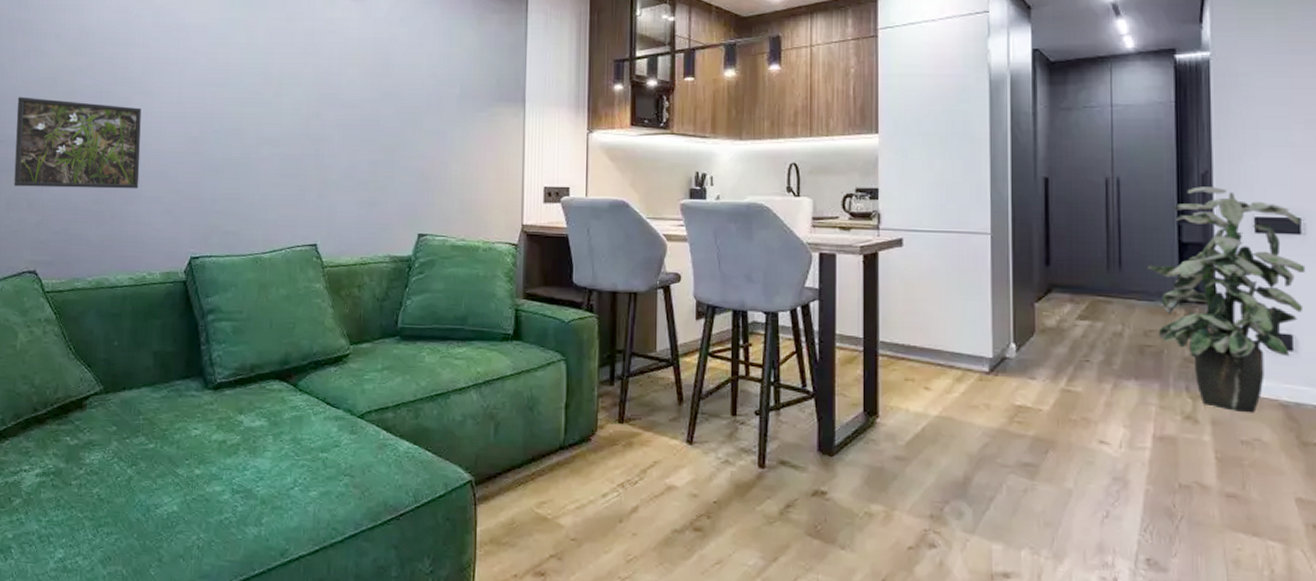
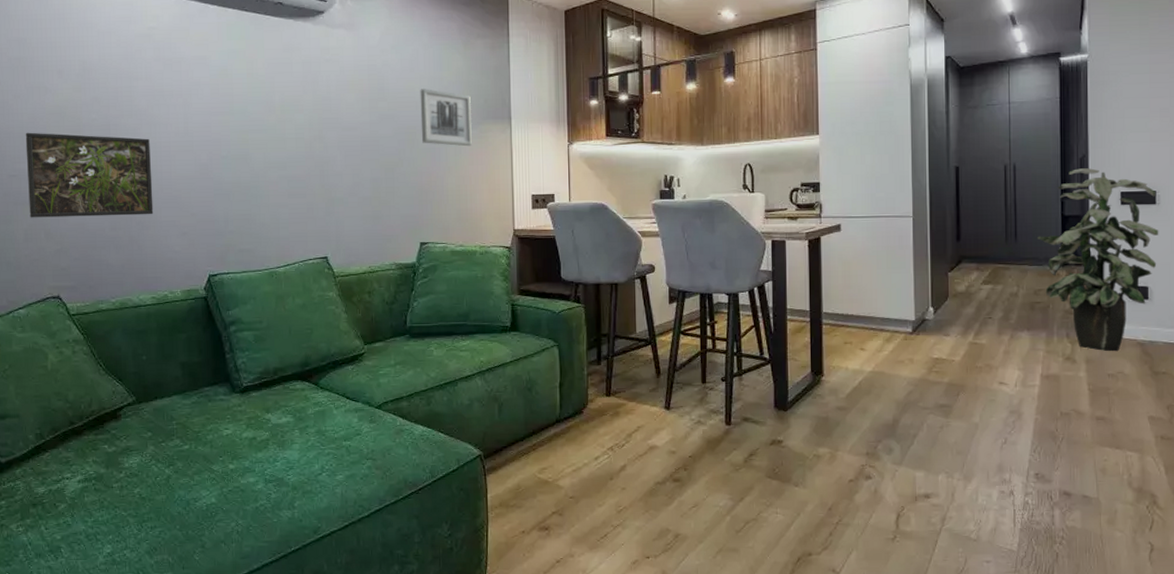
wall art: none [426,66,482,131] -> present [420,89,472,147]

